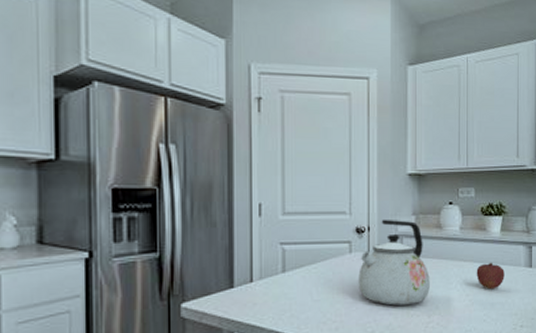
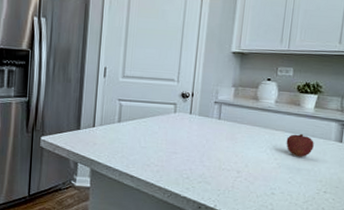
kettle: present [358,219,430,306] -> none [179,88,243,161]

